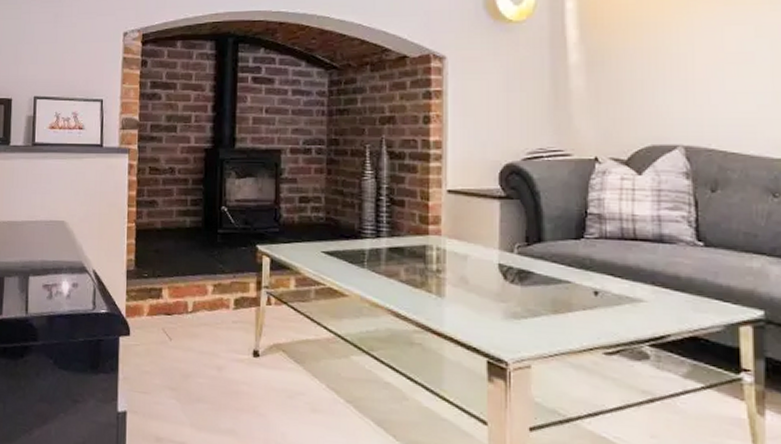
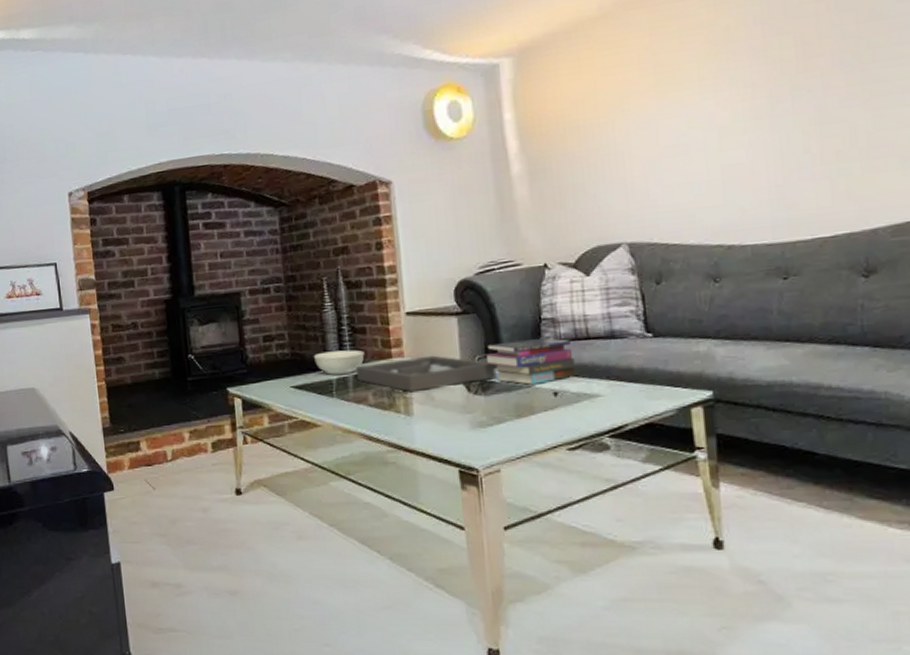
bowl: none [347,220,401,247] -> present [313,349,365,376]
decorative tray: none [390,237,536,273] -> present [355,355,497,393]
books: none [527,232,620,281] -> present [487,337,576,385]

